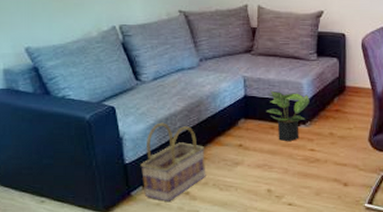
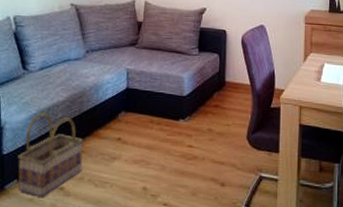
potted plant: present [266,90,310,142] -> none [146,83,190,137]

